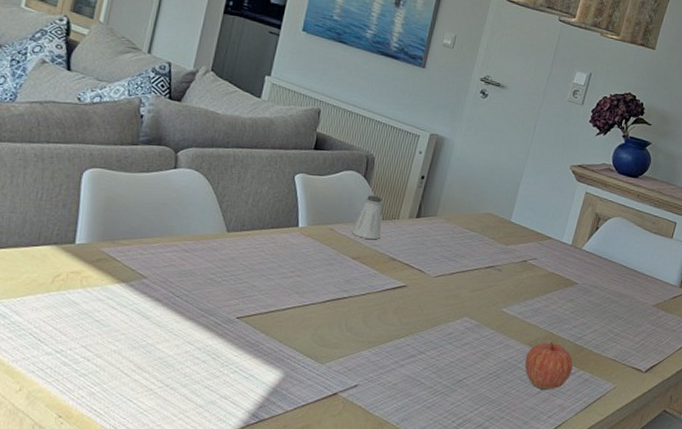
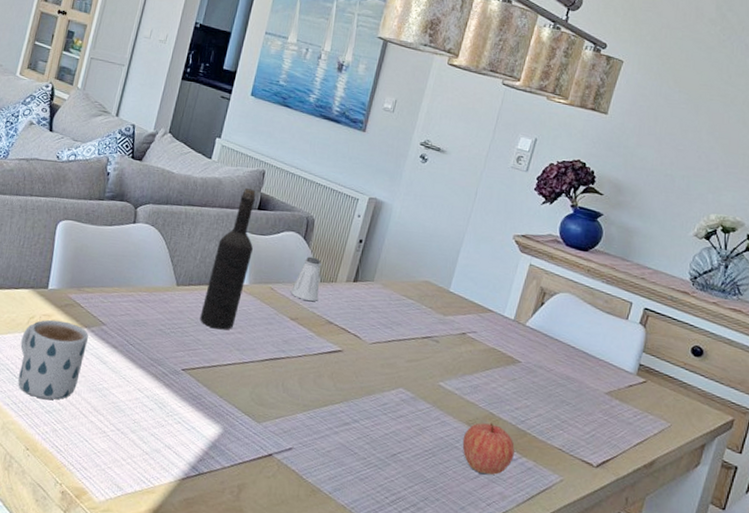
mug: none [44,276,127,361] -> present [18,319,89,400]
wine bottle: none [254,127,311,274] -> present [200,187,256,330]

